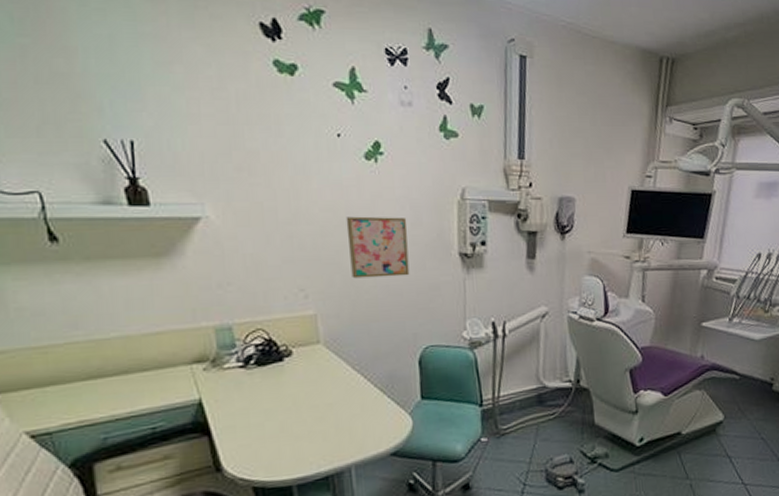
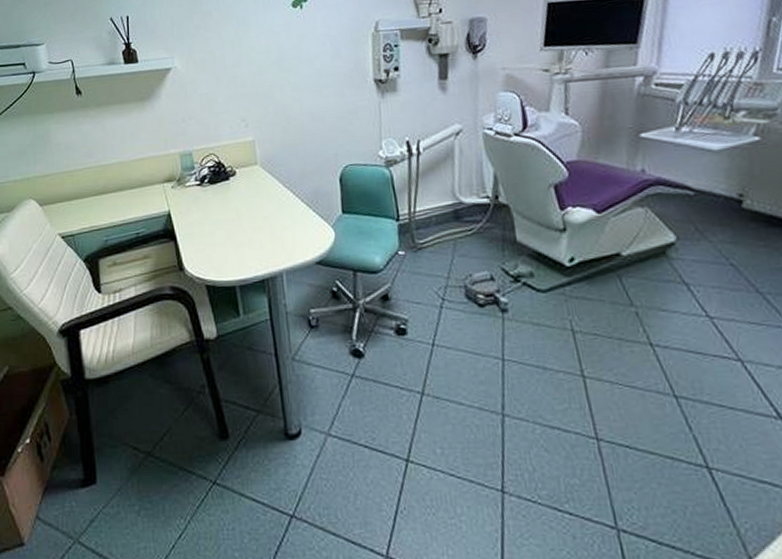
wall art: present [345,216,410,279] -> none [277,53,331,108]

